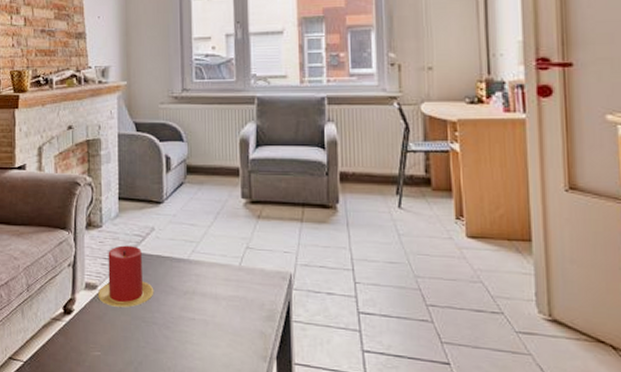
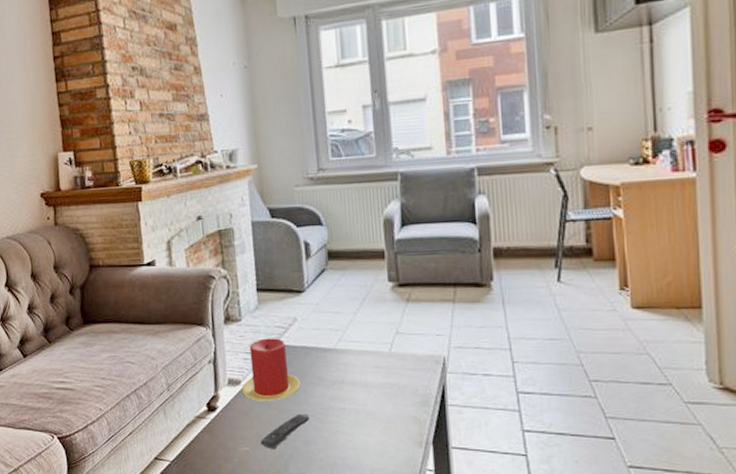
remote control: none [112,321,160,356] -> present [260,414,310,450]

